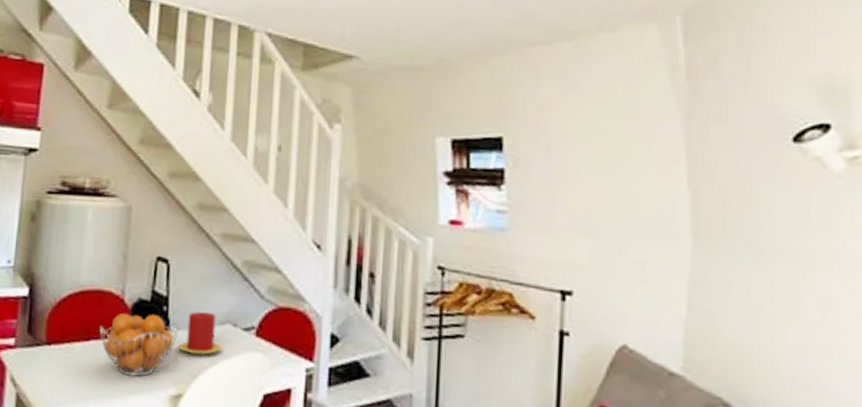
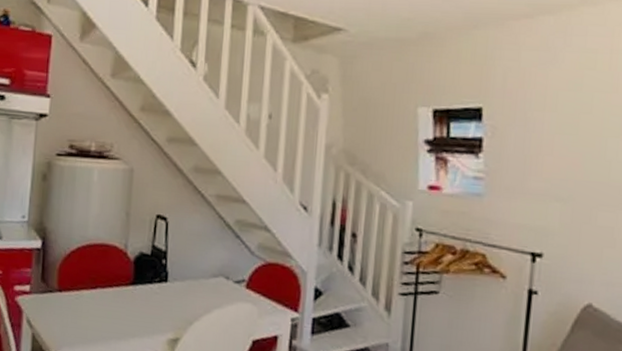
fruit basket: present [99,312,180,377] -> none [105,264,177,322]
candle: present [178,312,222,355] -> none [176,265,215,304]

